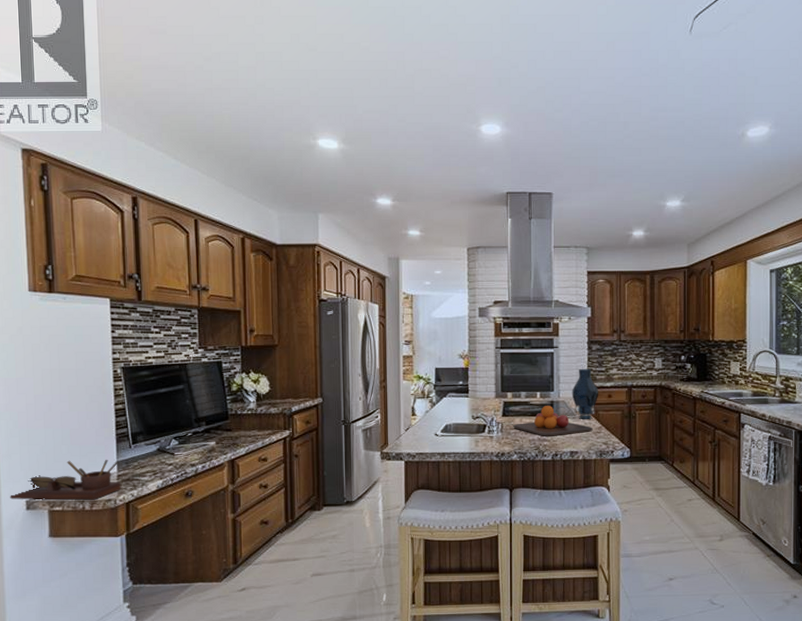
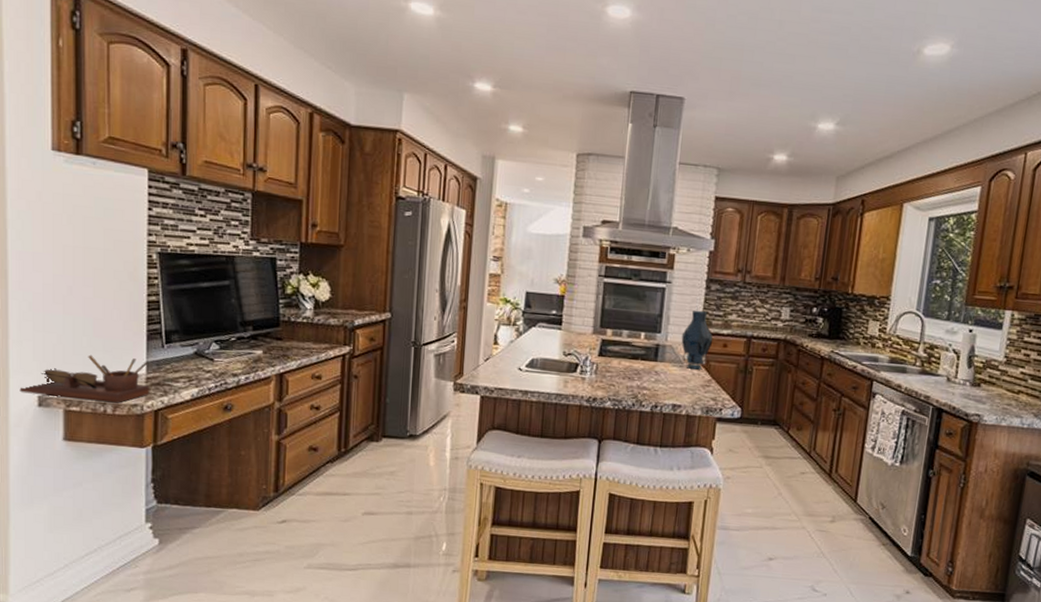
chopping board: present [513,406,593,436] -> none [610,349,702,385]

